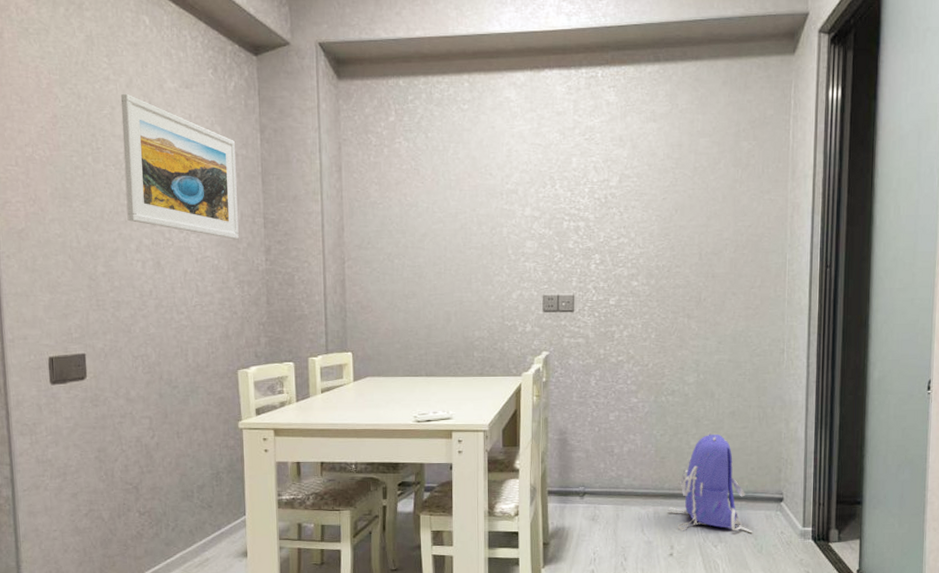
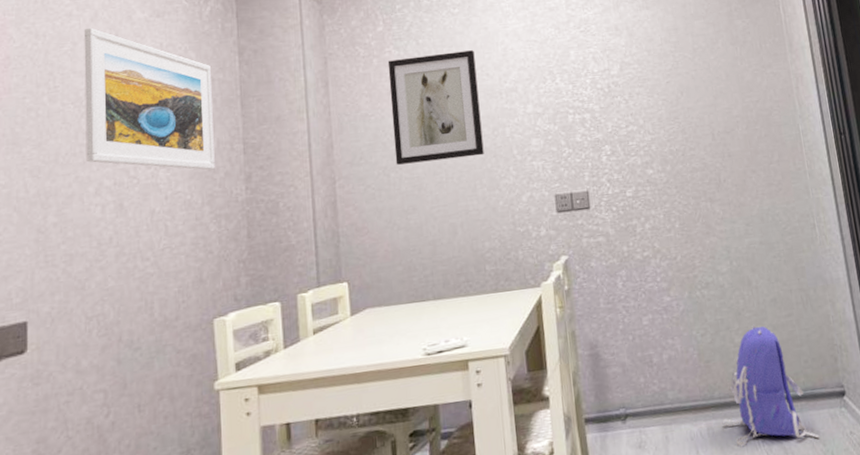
wall art: none [397,148,481,252] -> present [387,50,484,165]

